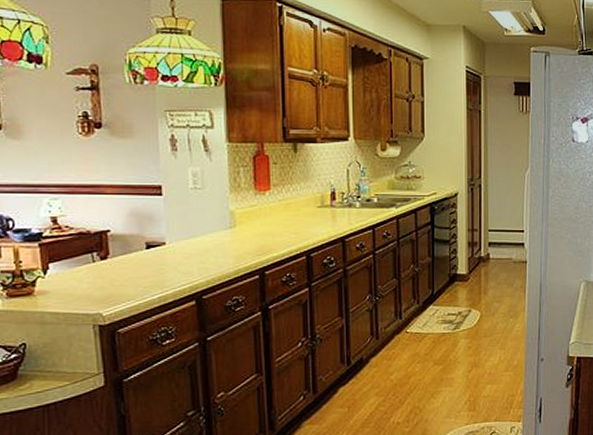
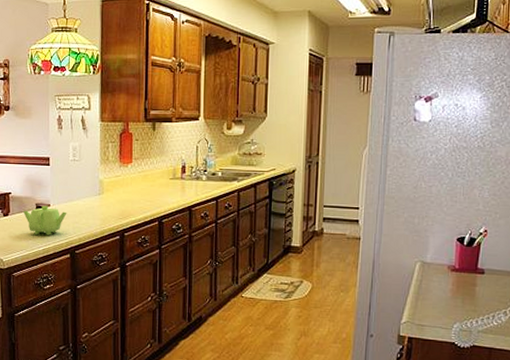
teapot: none [129,243,189,280] -> present [23,205,67,235]

